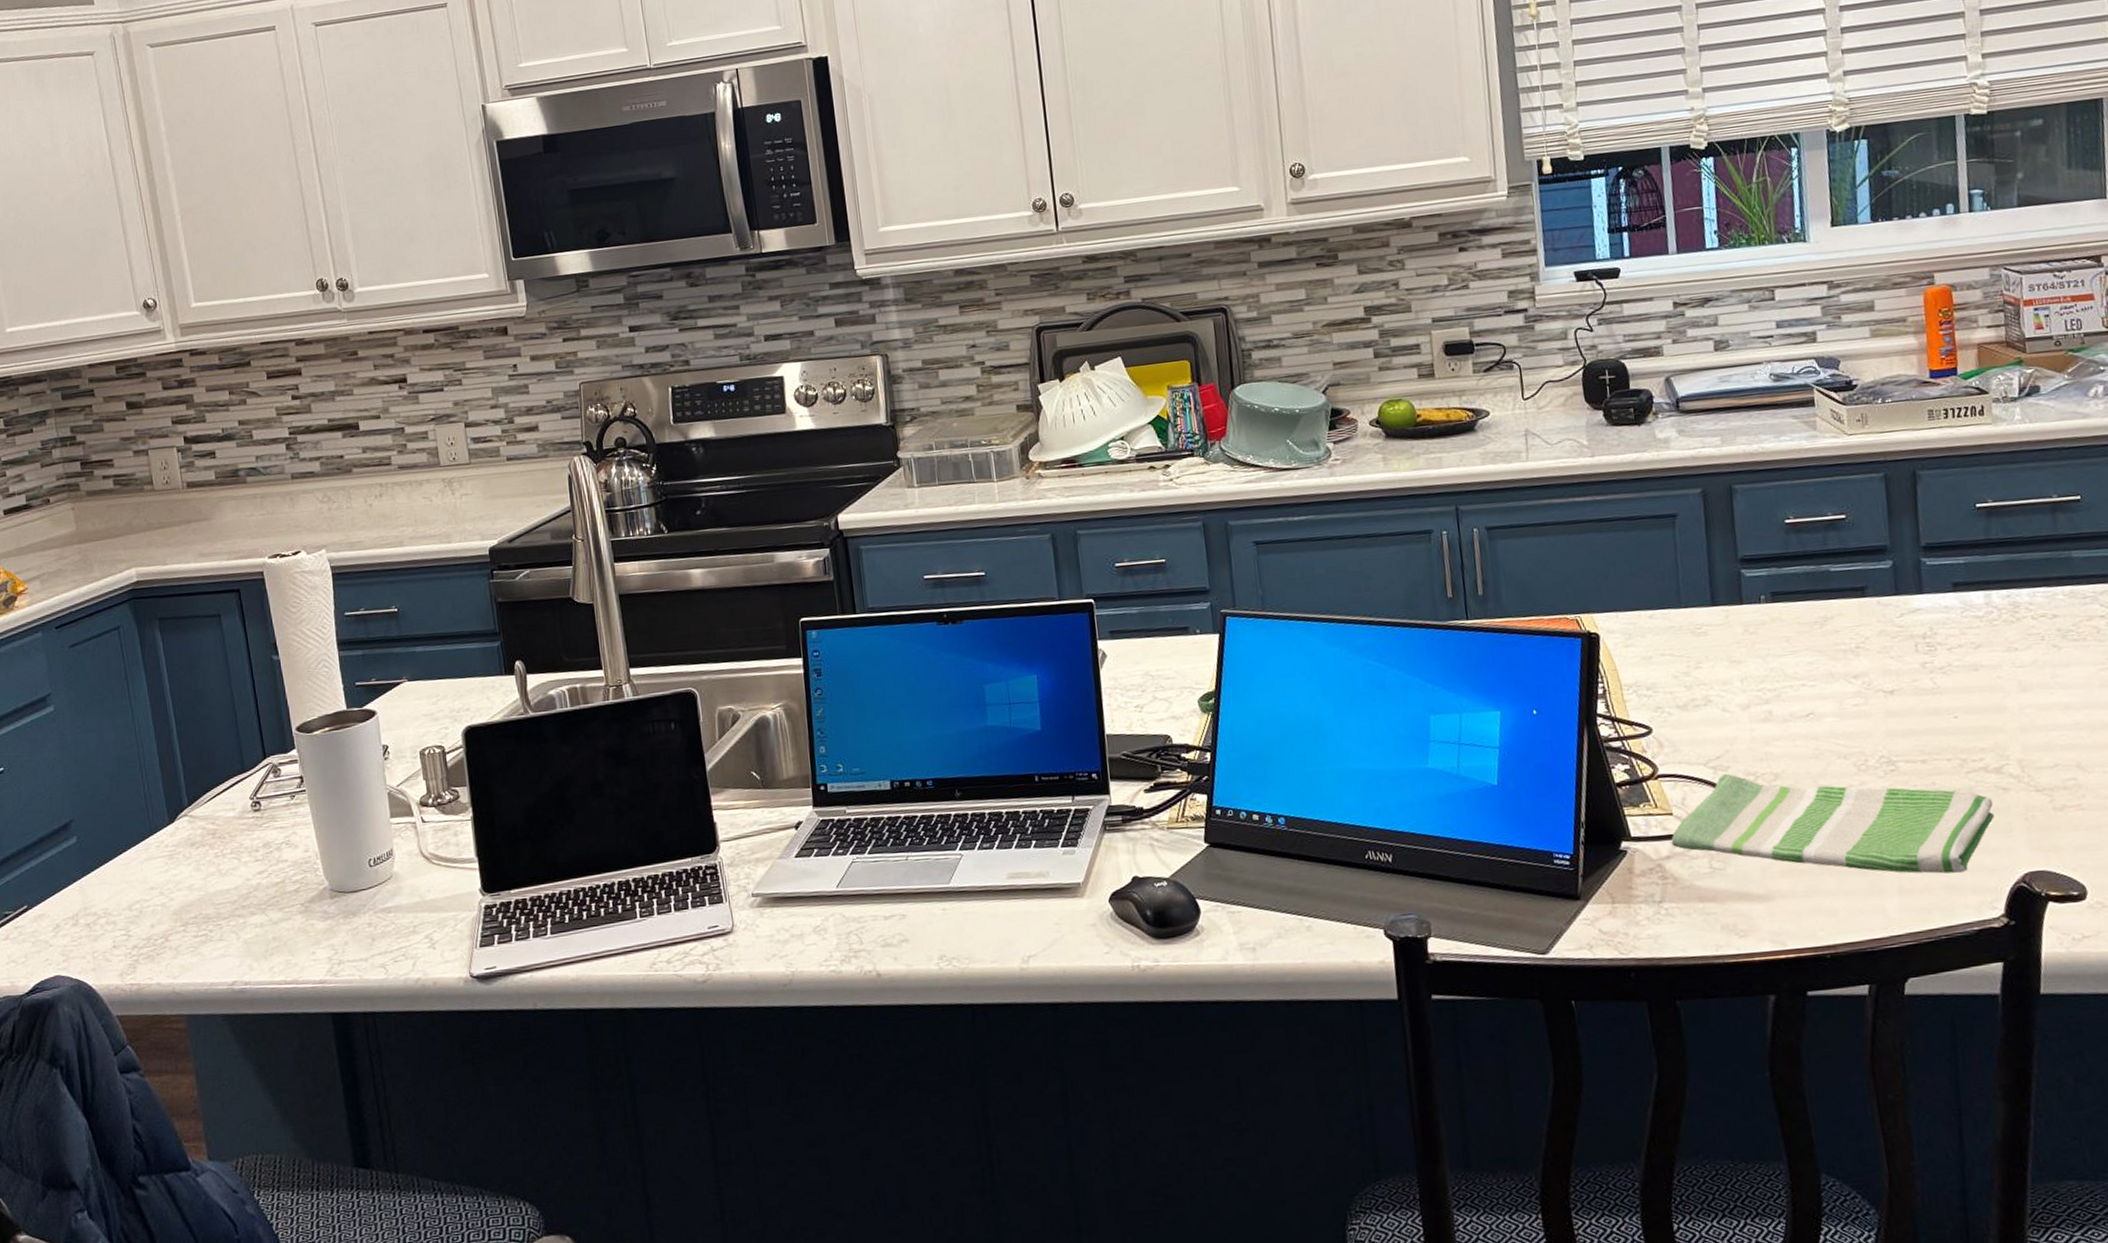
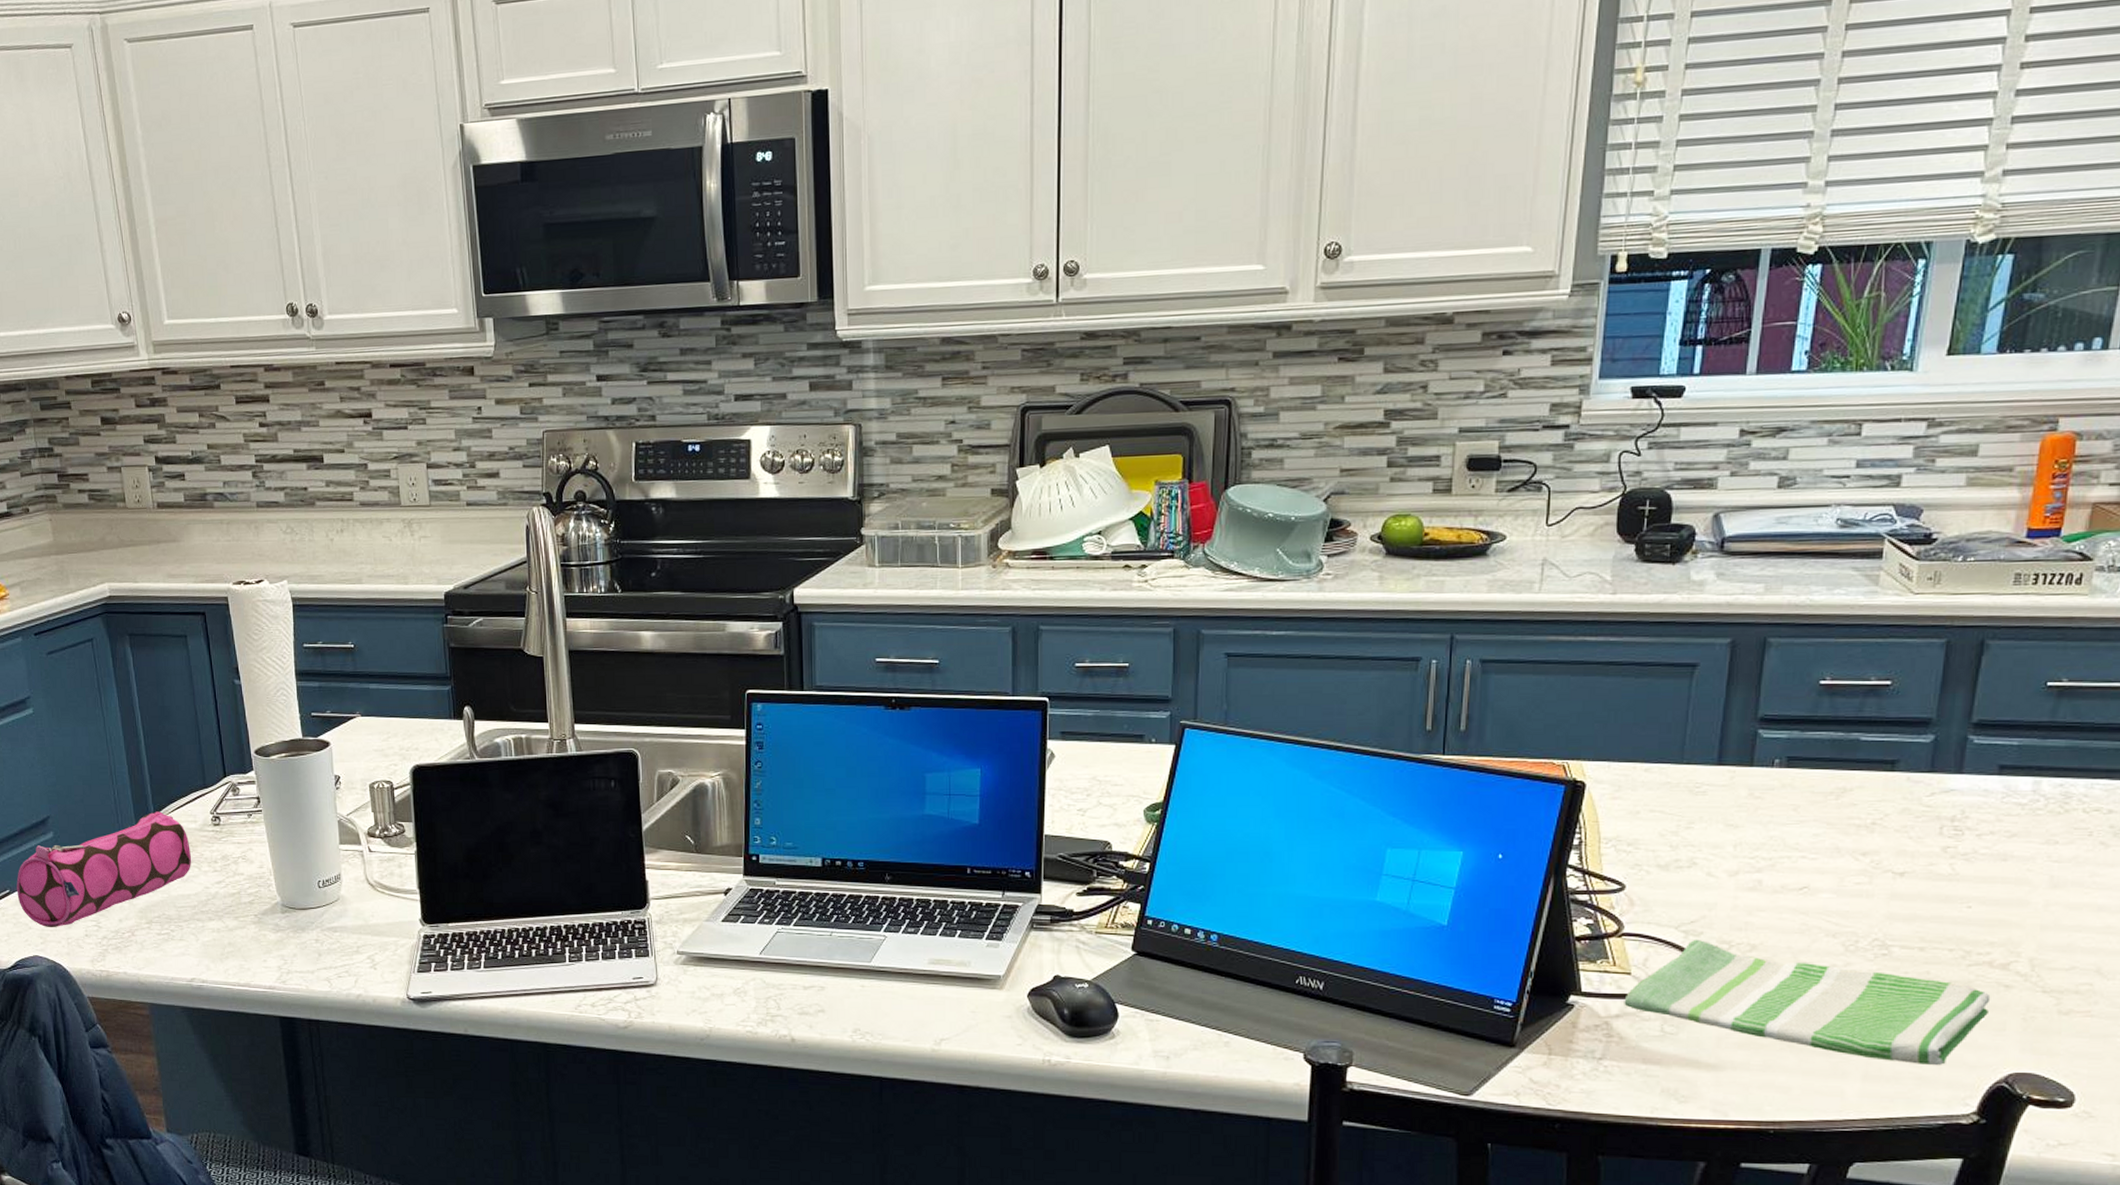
pencil case: none [35,802,231,943] -> present [16,811,192,927]

